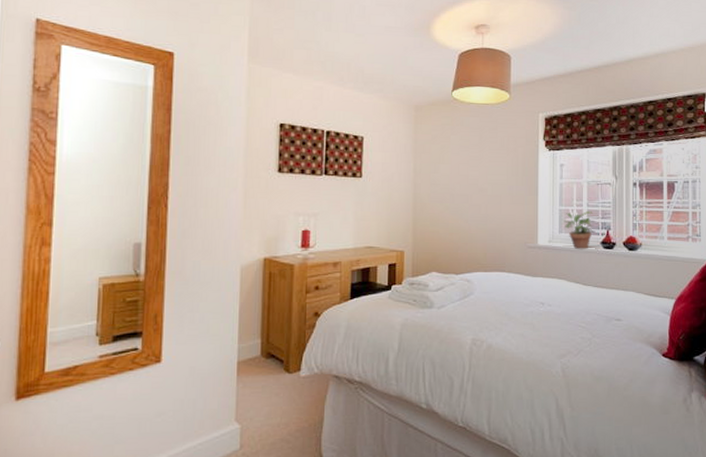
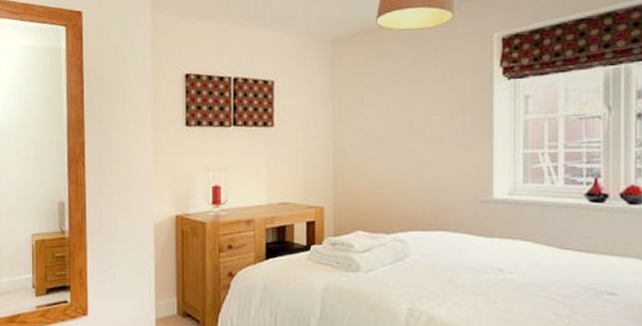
potted plant: present [564,211,593,250] -> none [530,154,573,204]

